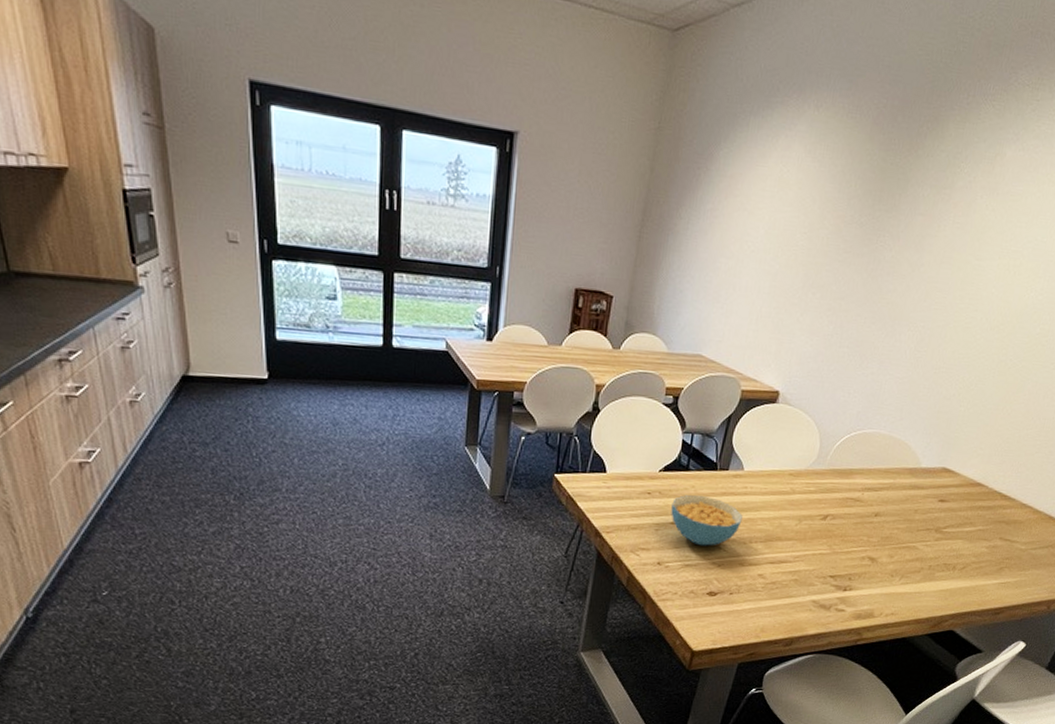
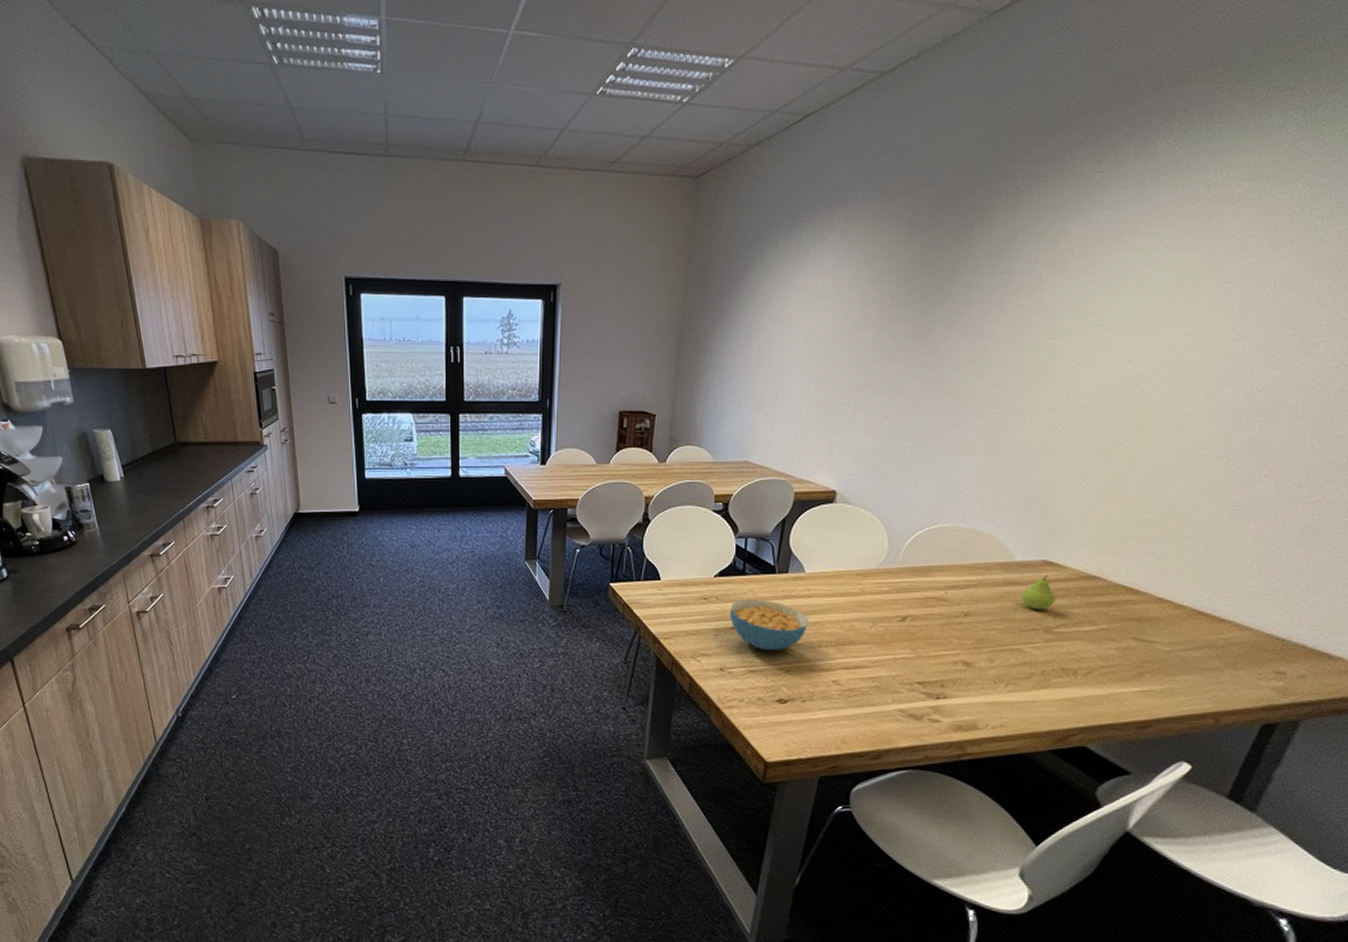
fruit: none [921,481,949,513] -> present [1021,575,1057,610]

